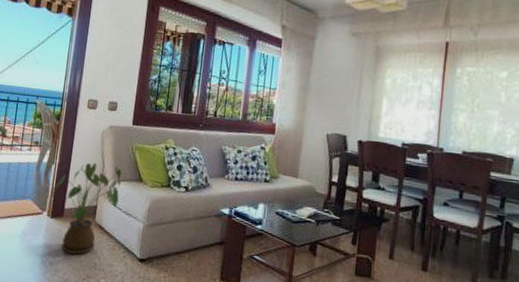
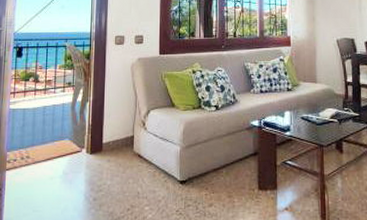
house plant: present [53,163,122,255] -> none [90,95,154,186]

